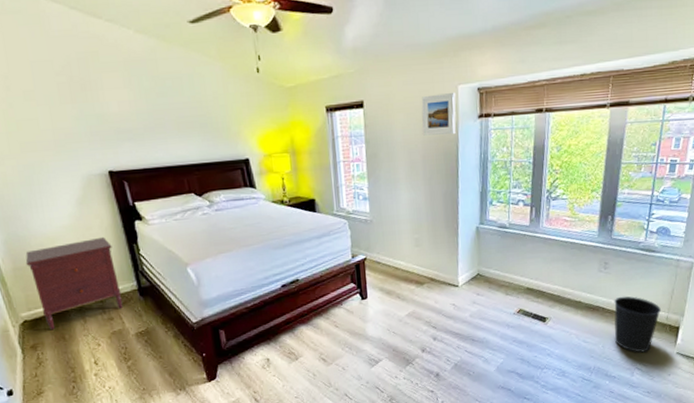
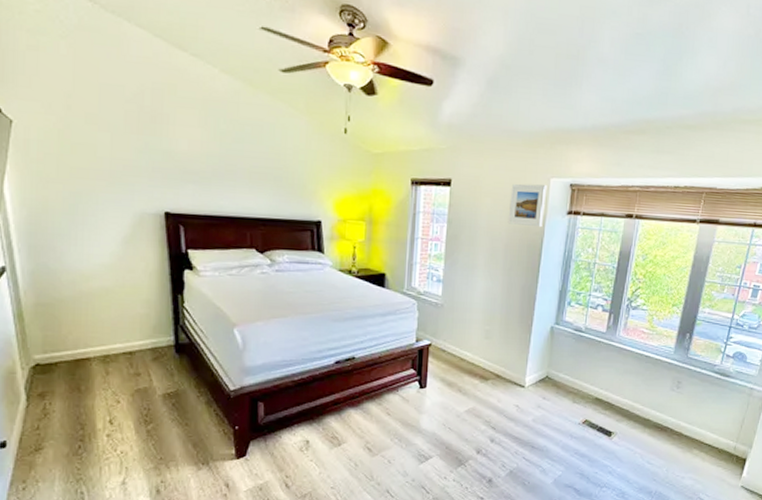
dresser: present [25,236,123,331] -> none [51,282,155,379]
wastebasket: present [613,296,661,353] -> none [679,419,730,482]

